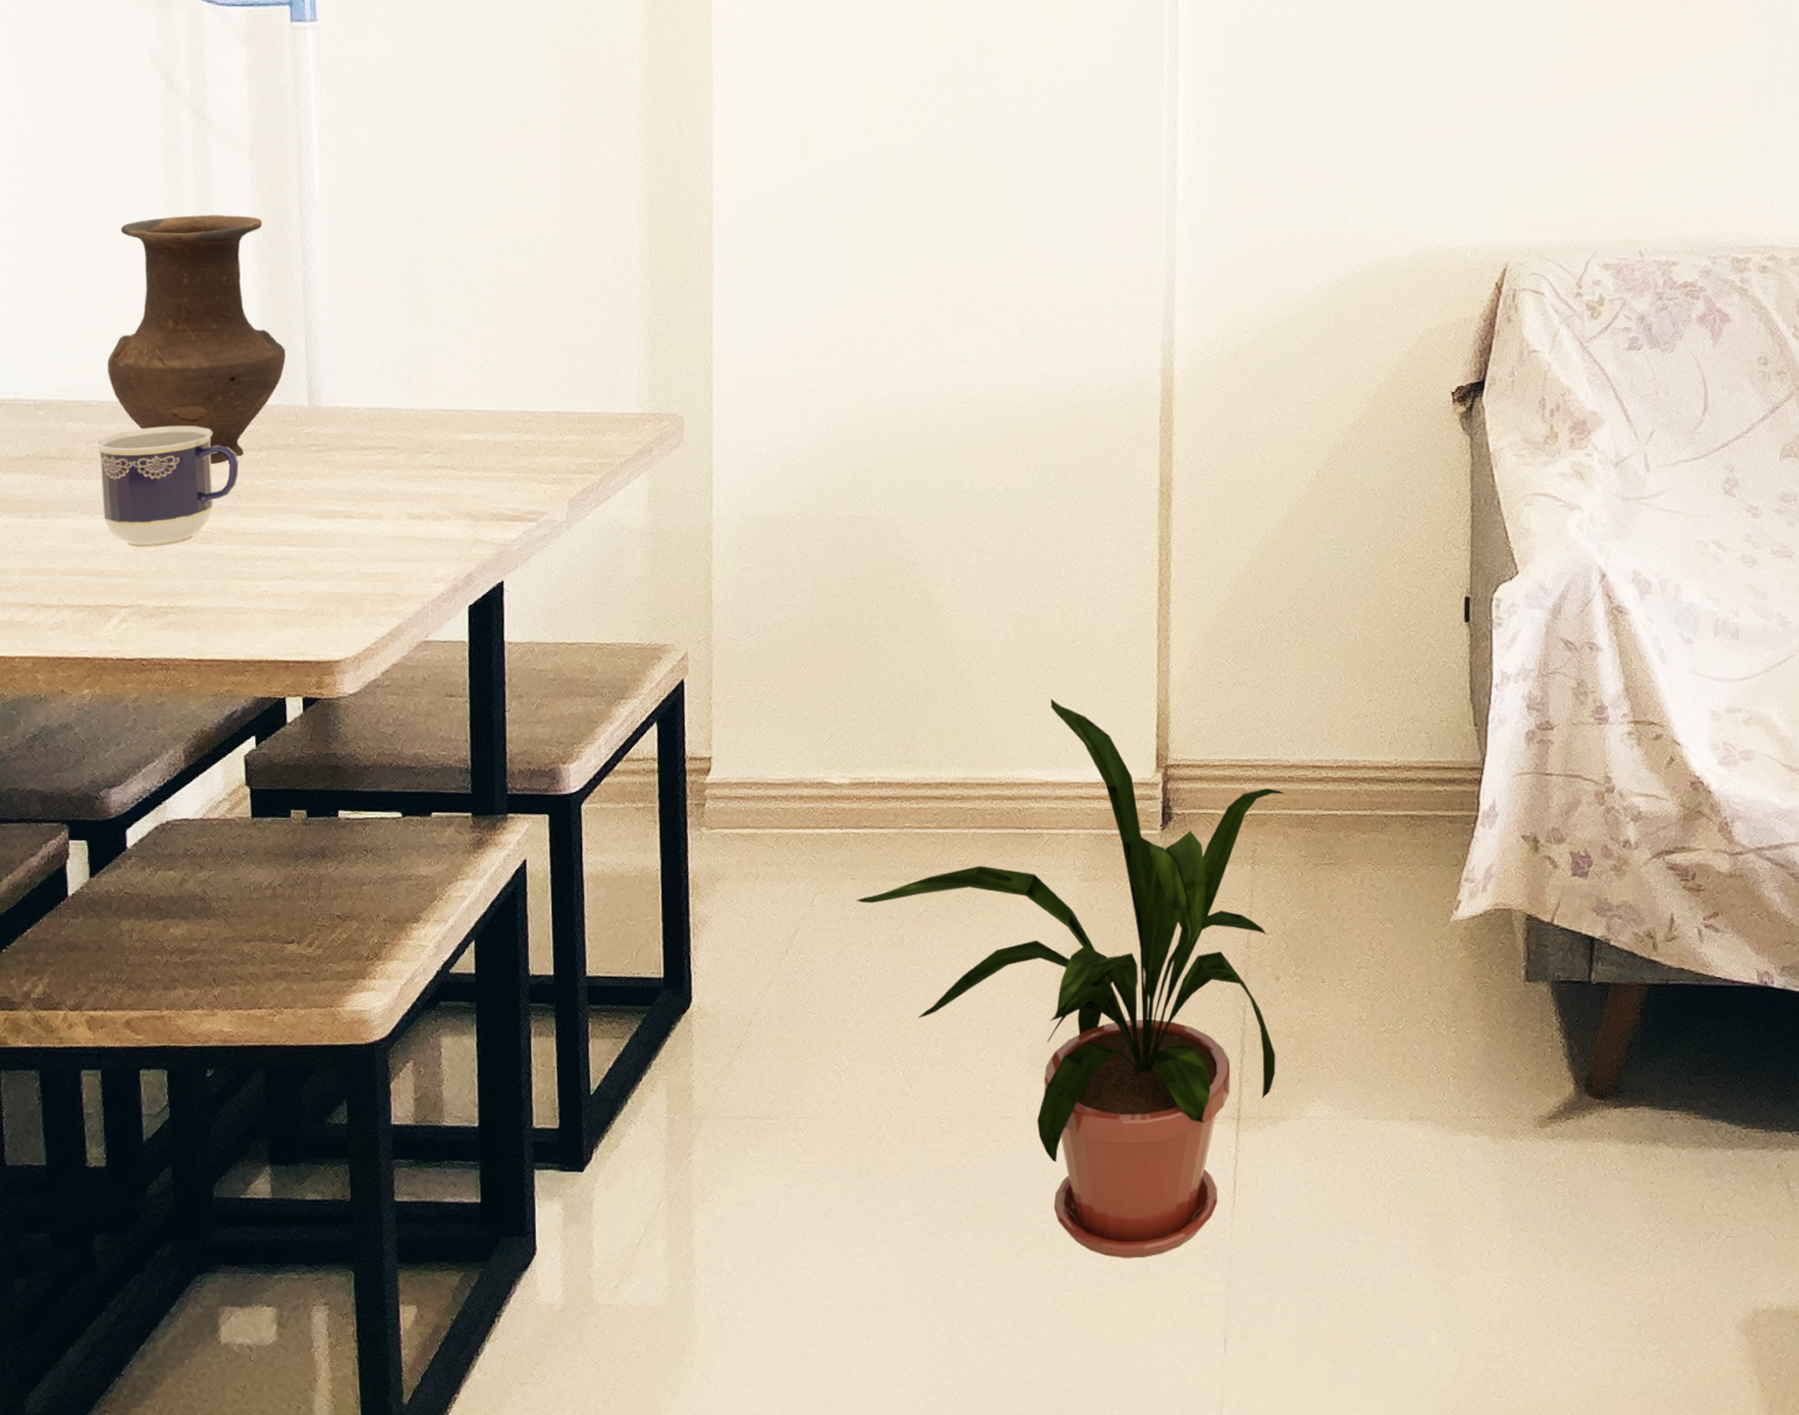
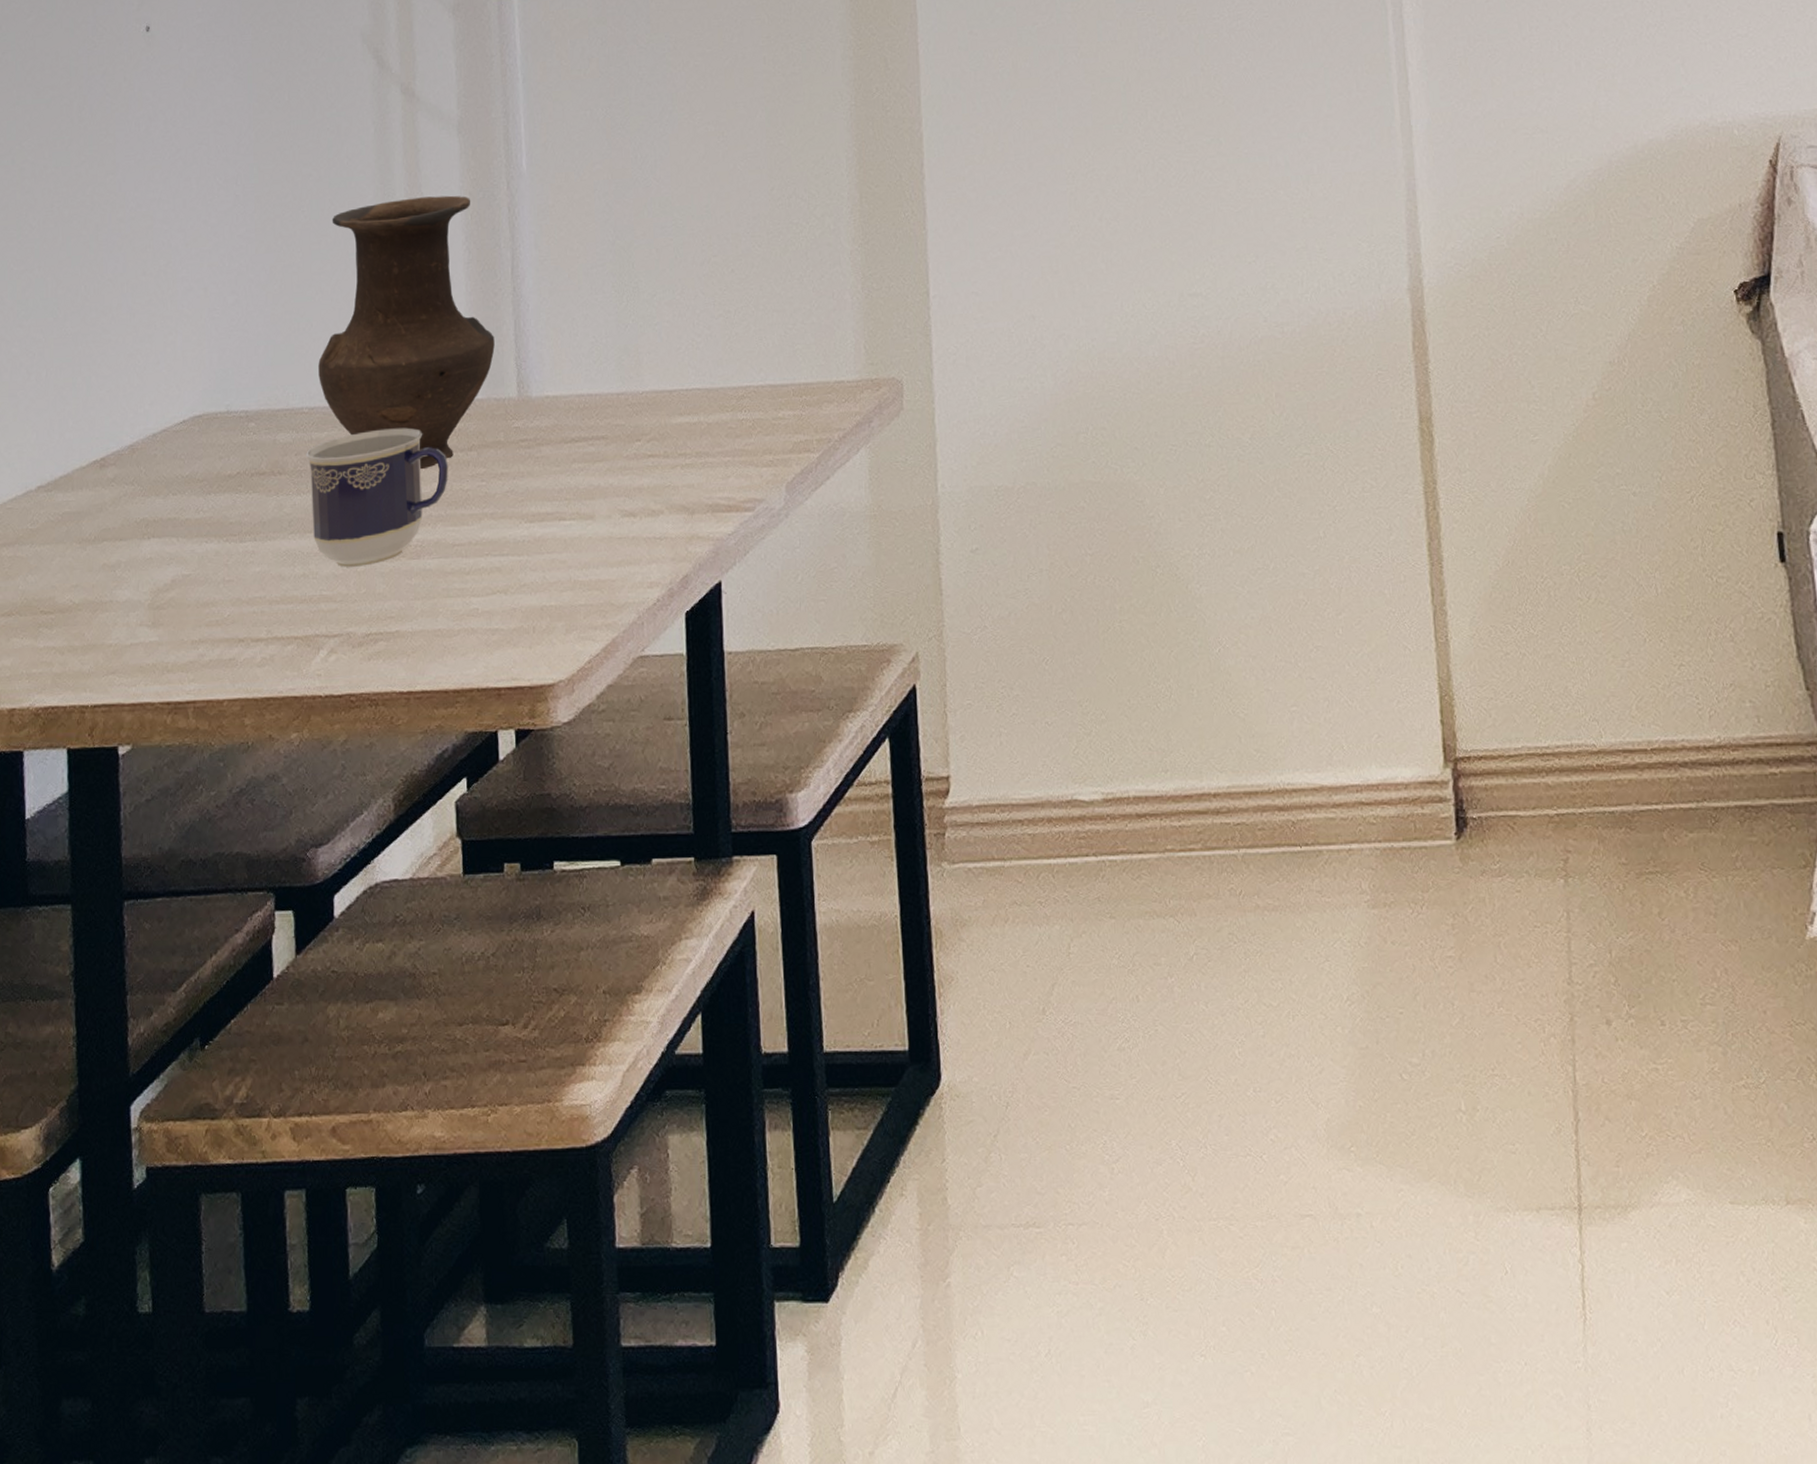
house plant: present [856,698,1285,1258] -> none [1118,683,1619,1401]

